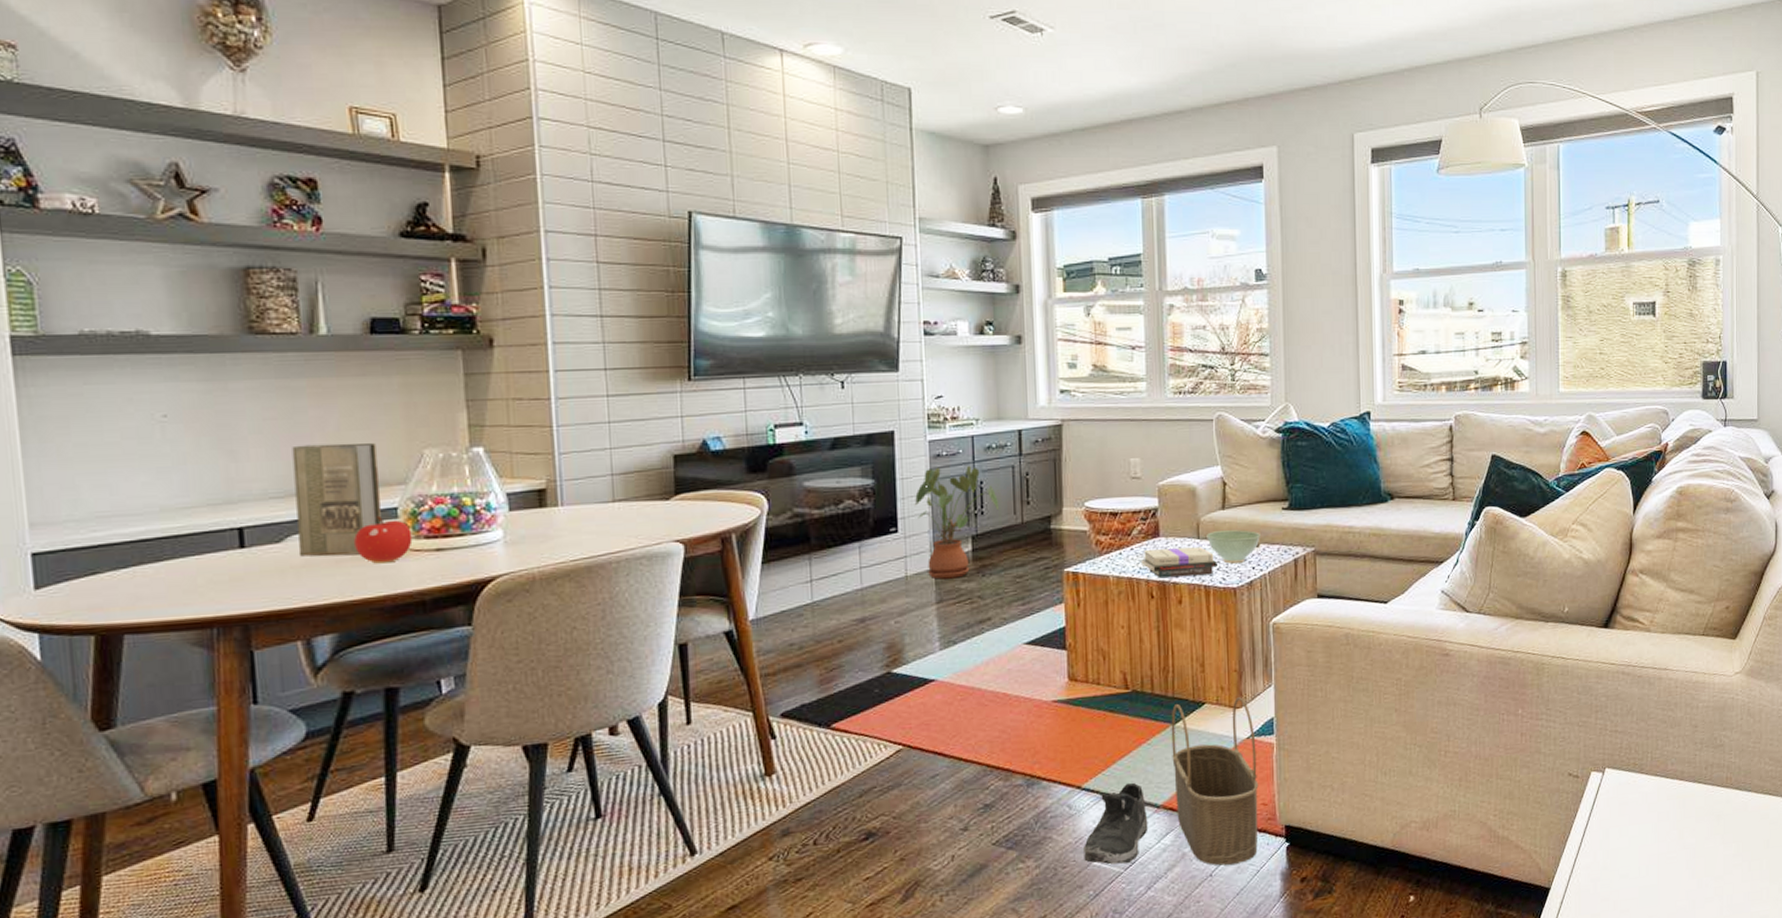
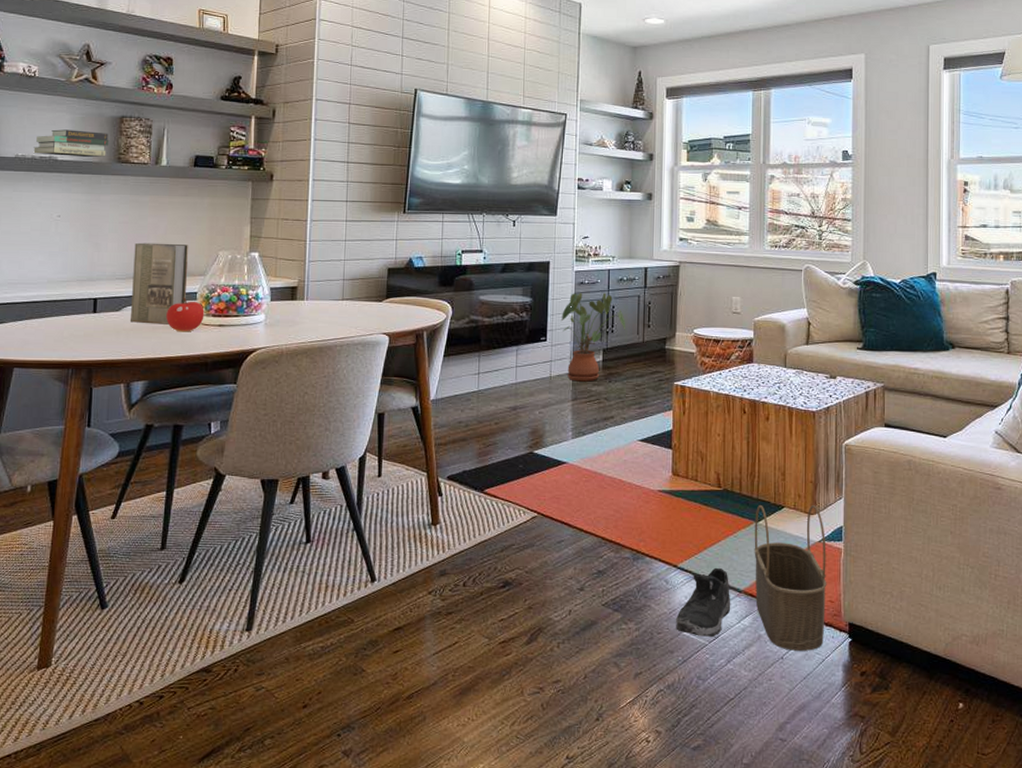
books: none [108,290,232,330] -> present [33,129,109,158]
books: present [1141,547,1217,577] -> none [737,373,800,399]
bowl: present [1207,530,1260,564] -> none [792,362,838,391]

